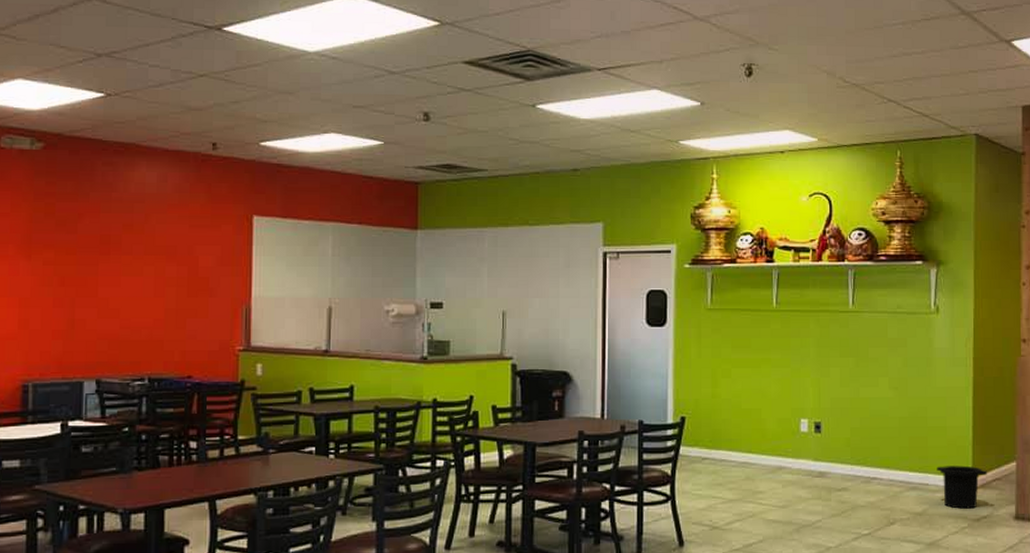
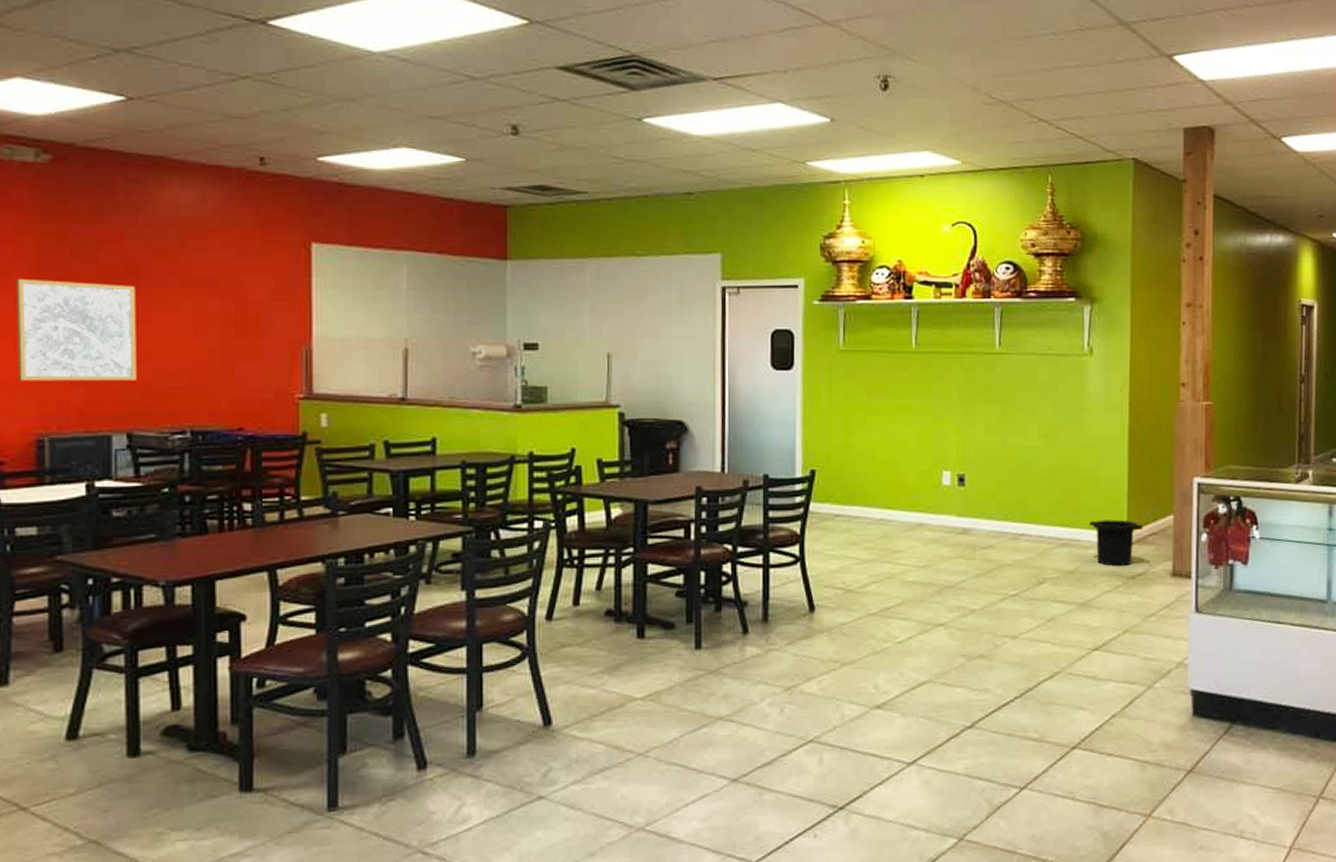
wall art: none [9,248,108,335] -> present [17,279,136,381]

